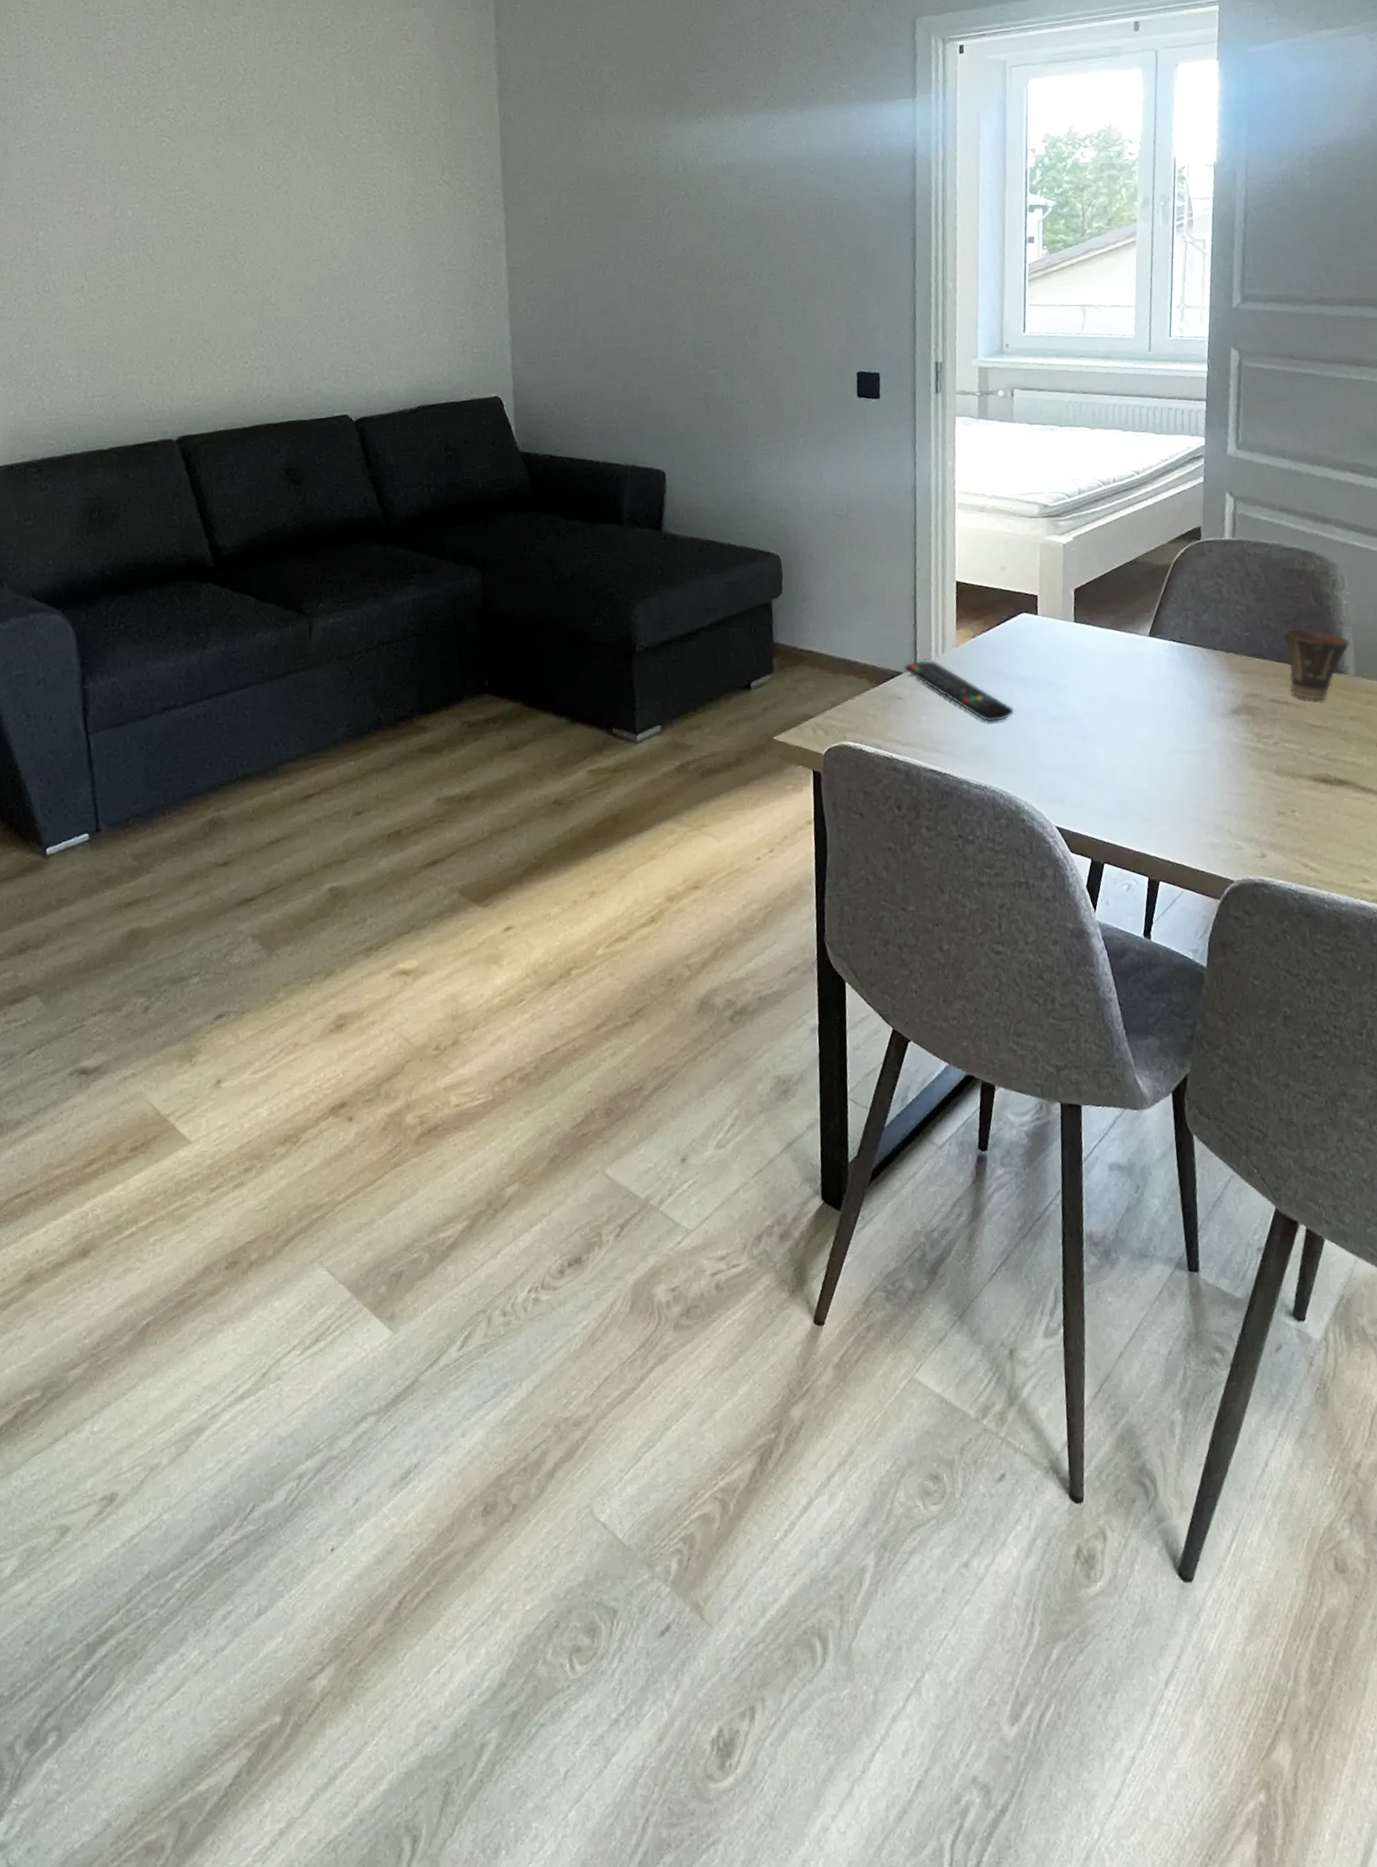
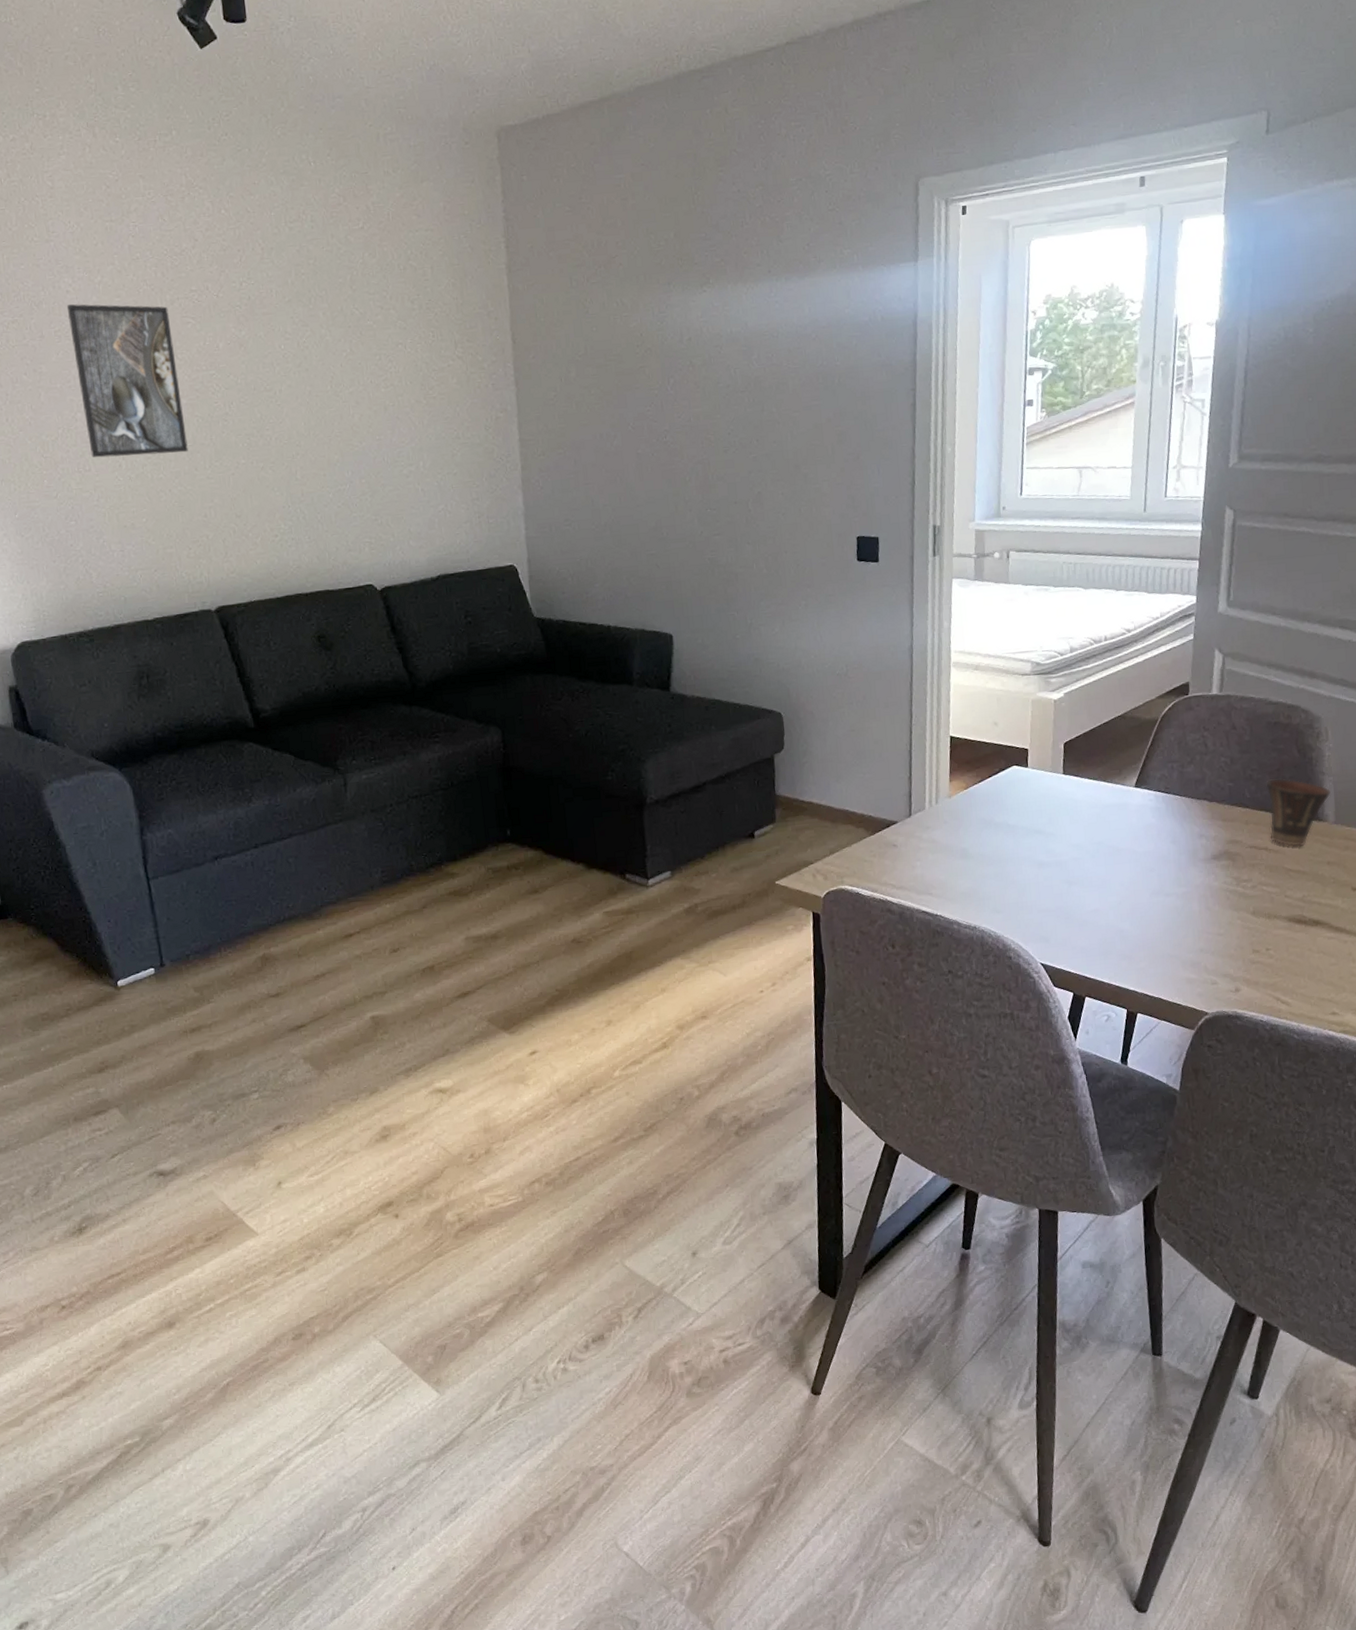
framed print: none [34,120,156,279] -> present [66,304,188,458]
remote control: present [903,660,1014,722] -> none [899,810,1003,868]

